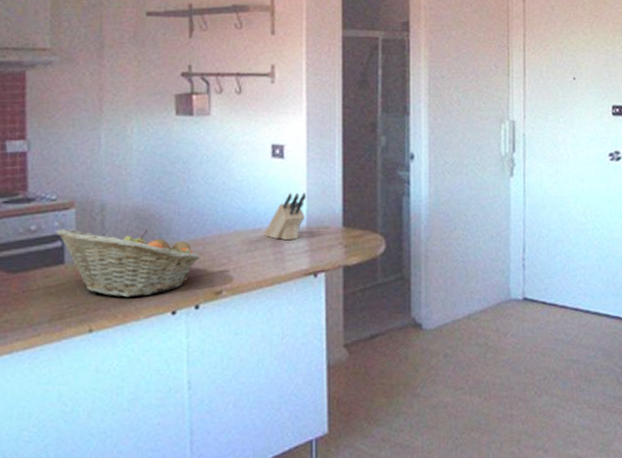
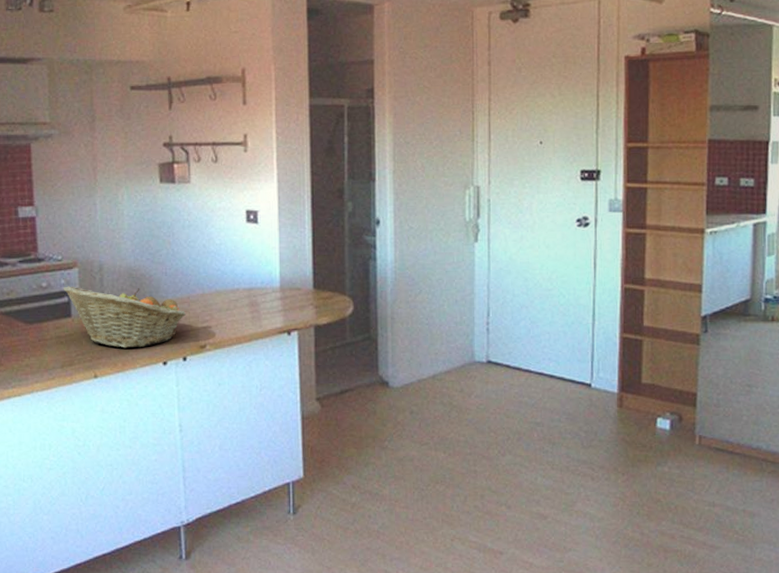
knife block: present [264,192,306,241] -> none [242,256,279,301]

